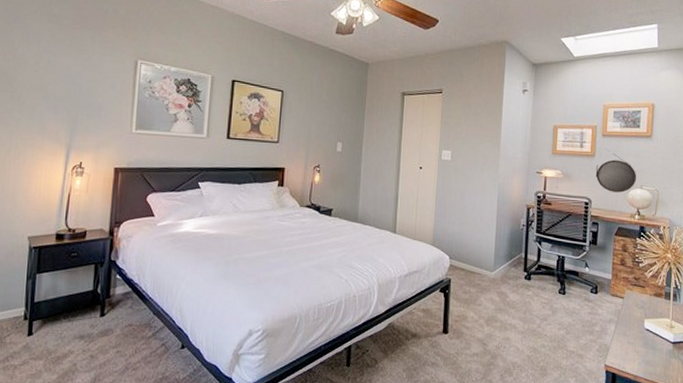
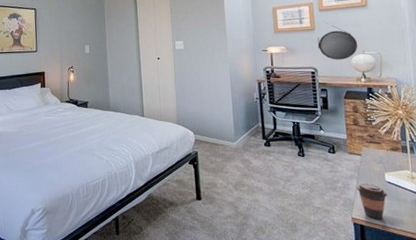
coffee cup: none [614,329,644,368] -> present [356,183,387,219]

